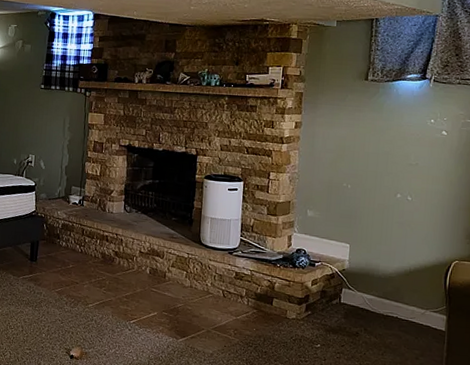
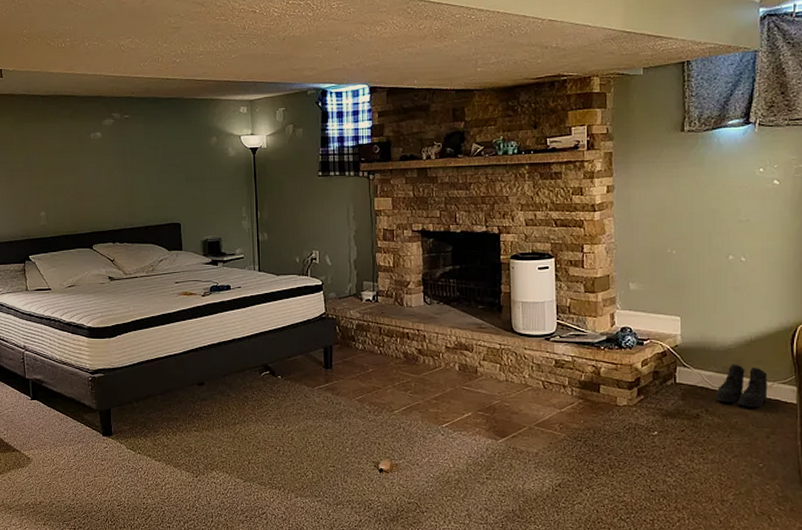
boots: none [374,290,422,332] -> present [716,364,768,408]

